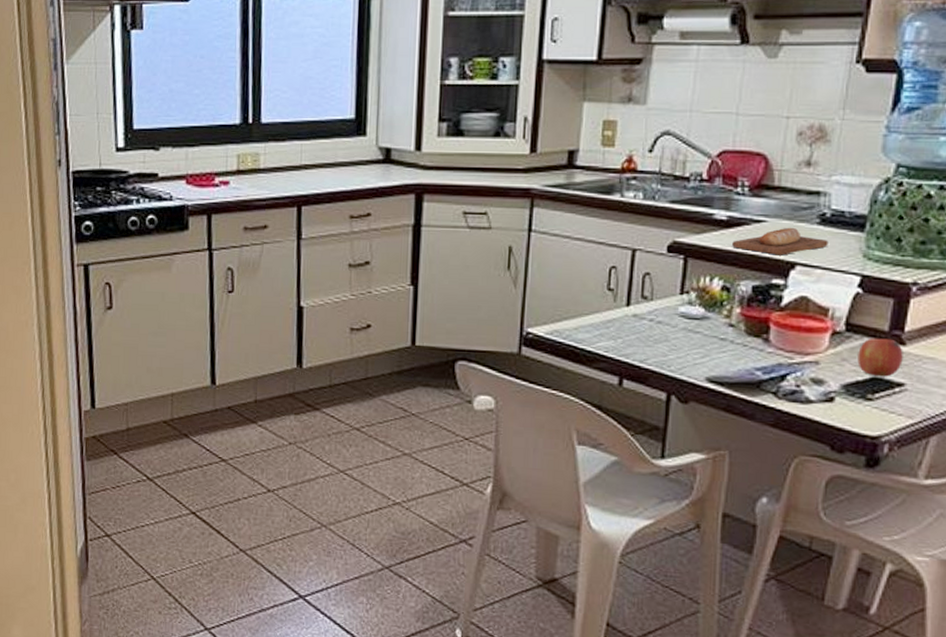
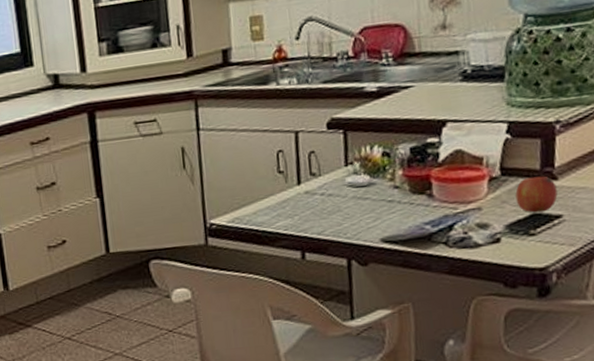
bread loaf: present [732,227,828,255] -> none [385,88,473,116]

